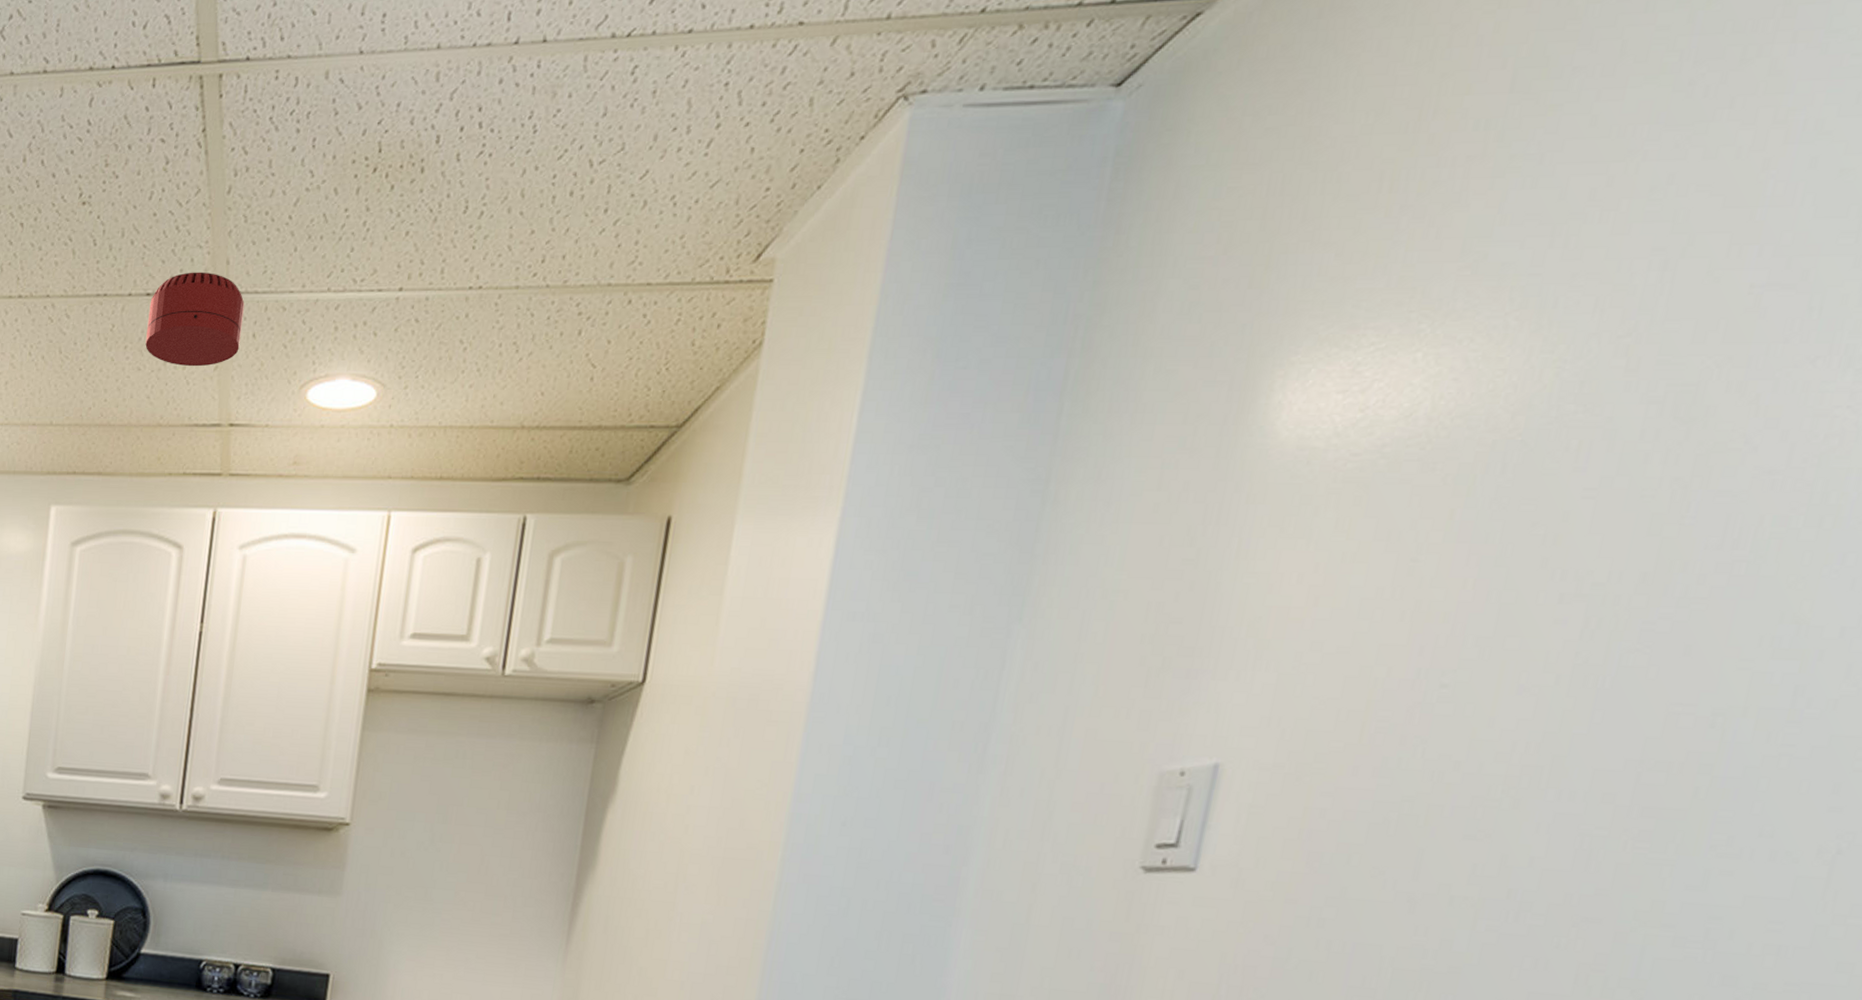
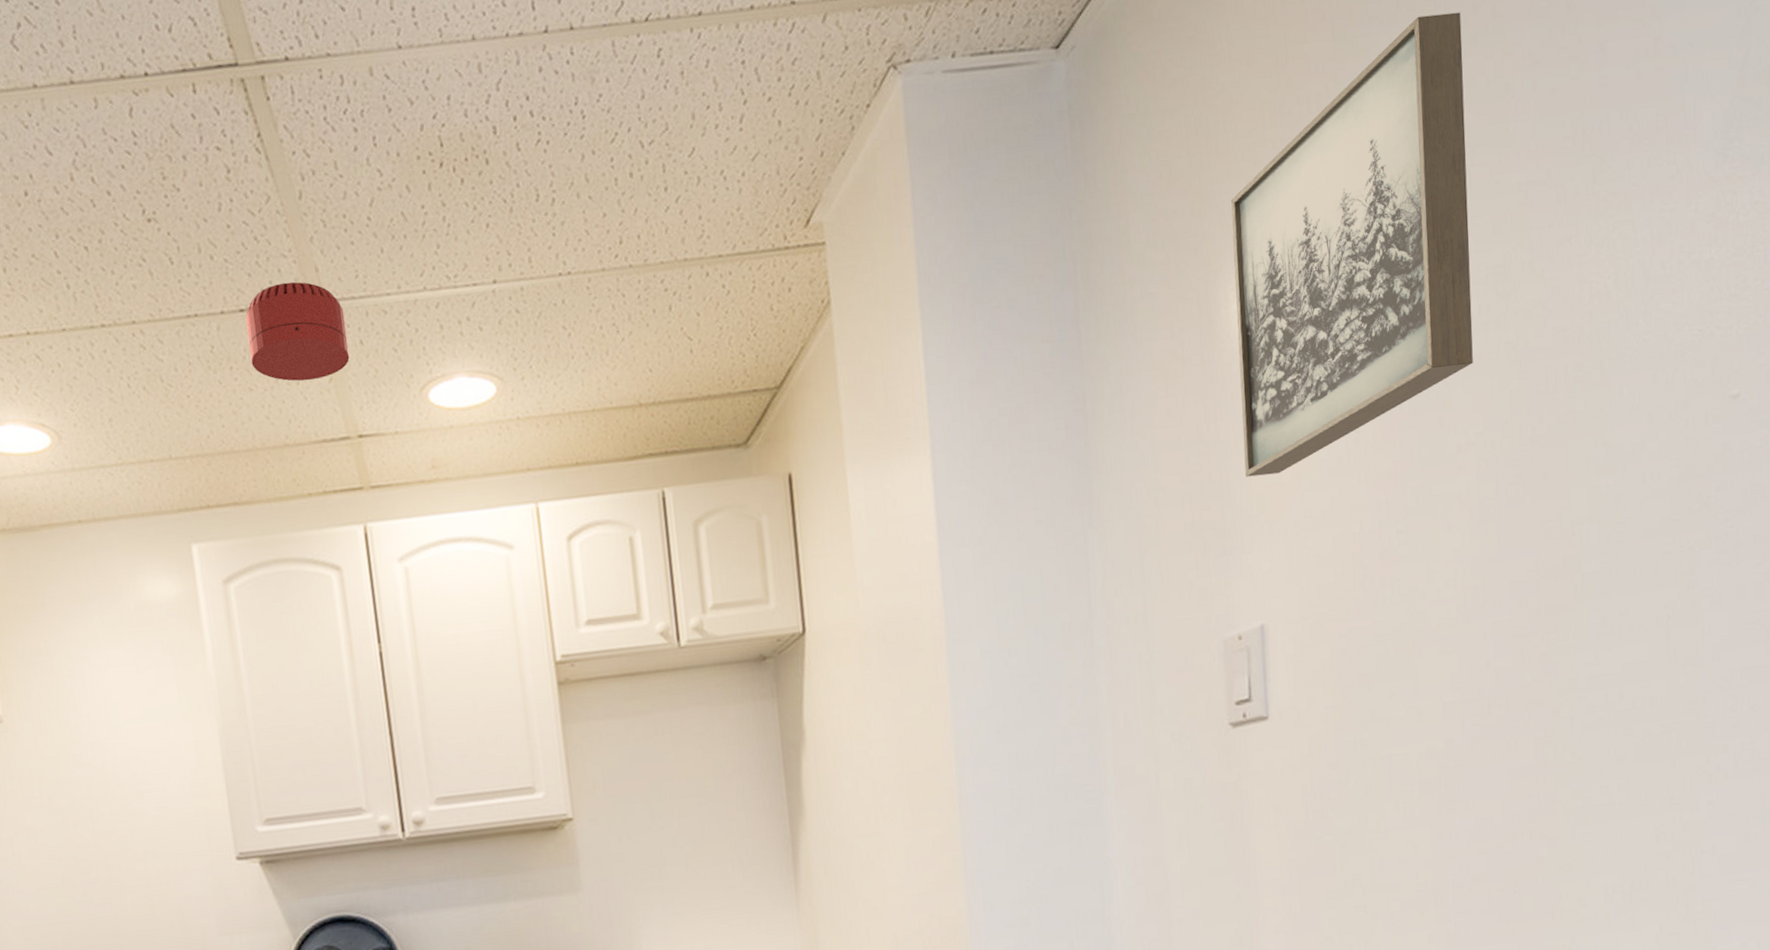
wall art: none [1240,66,1719,595] -> present [1231,12,1473,477]

